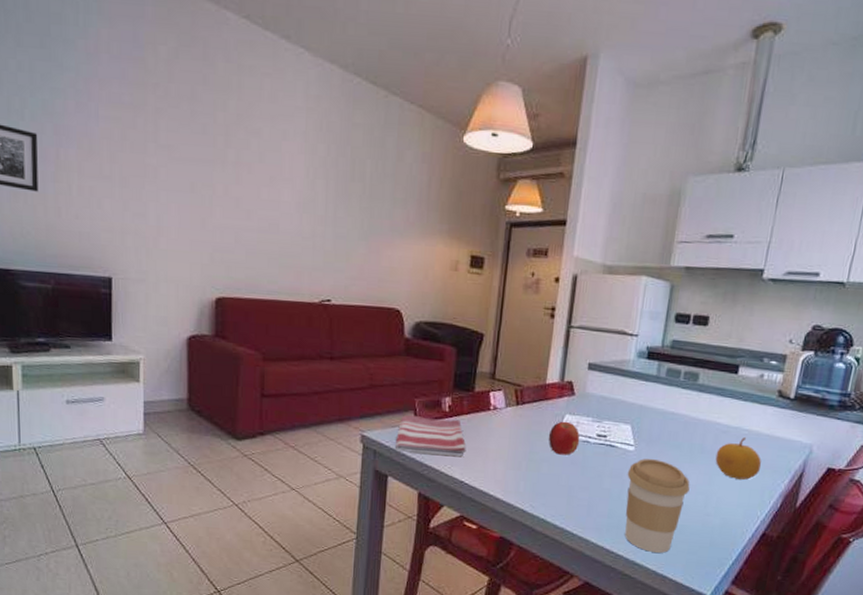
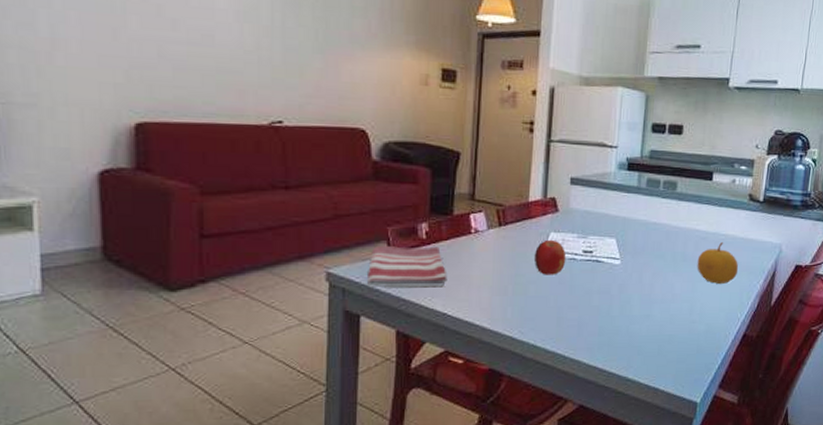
coffee cup: present [625,459,690,553] -> none [615,271,675,366]

